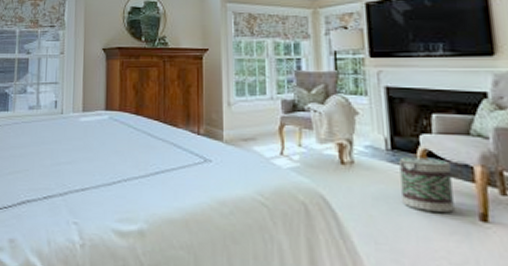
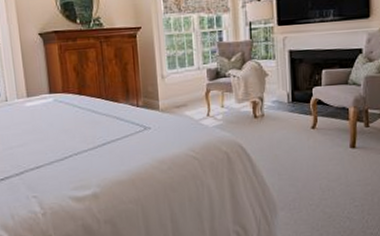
basket: present [399,157,454,212] -> none [297,105,334,146]

